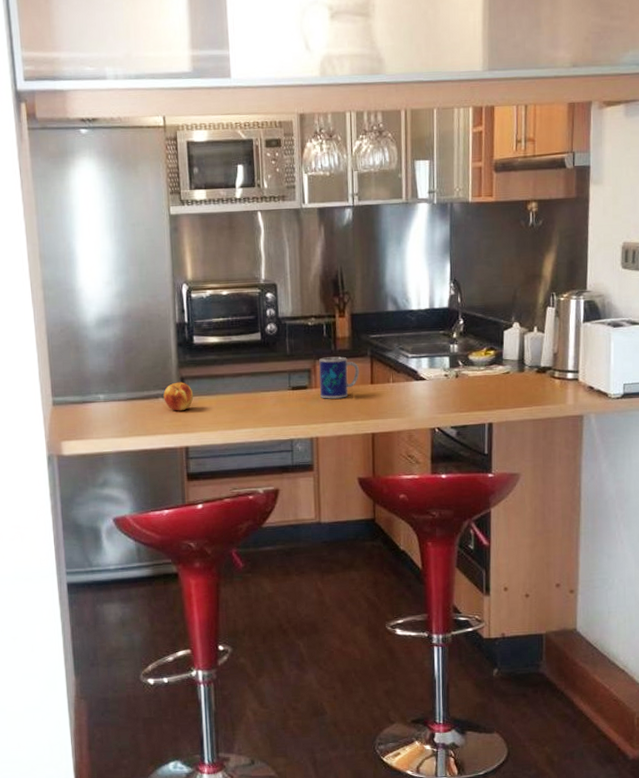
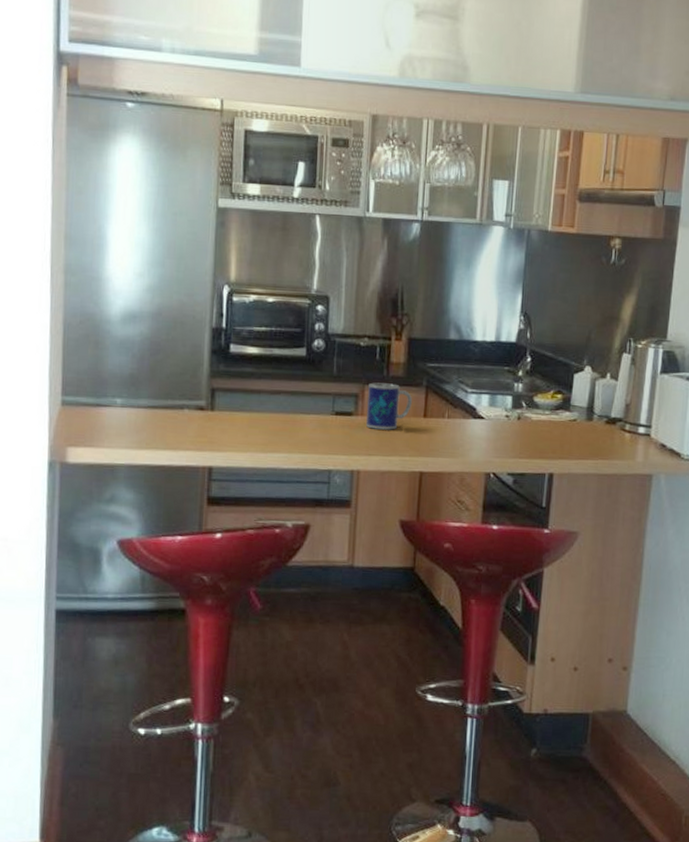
fruit: present [163,382,194,411] -> none [189,393,224,426]

